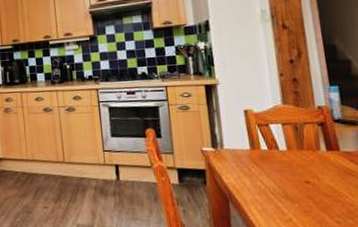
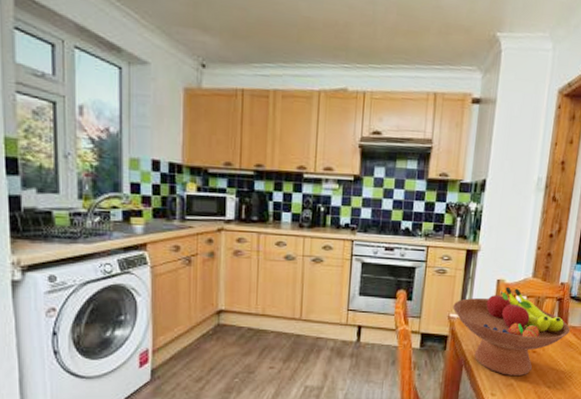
fruit bowl: none [203,116,346,211] -> present [453,286,571,377]

